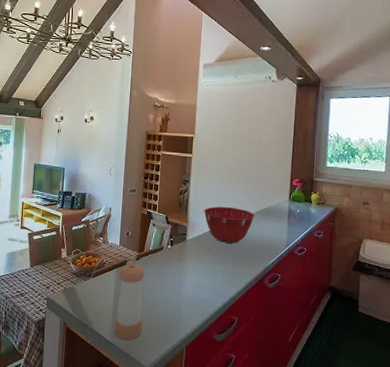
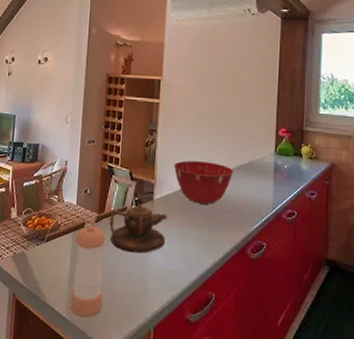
teapot: none [148,238,198,286] -> present [109,197,167,254]

